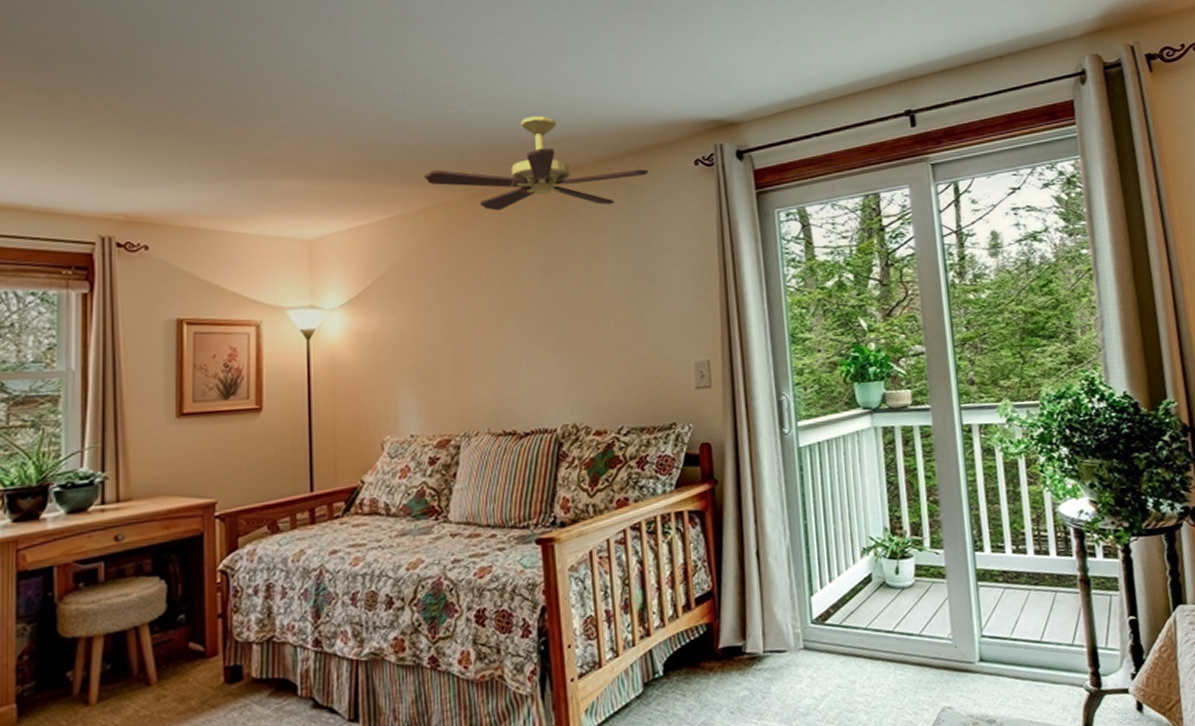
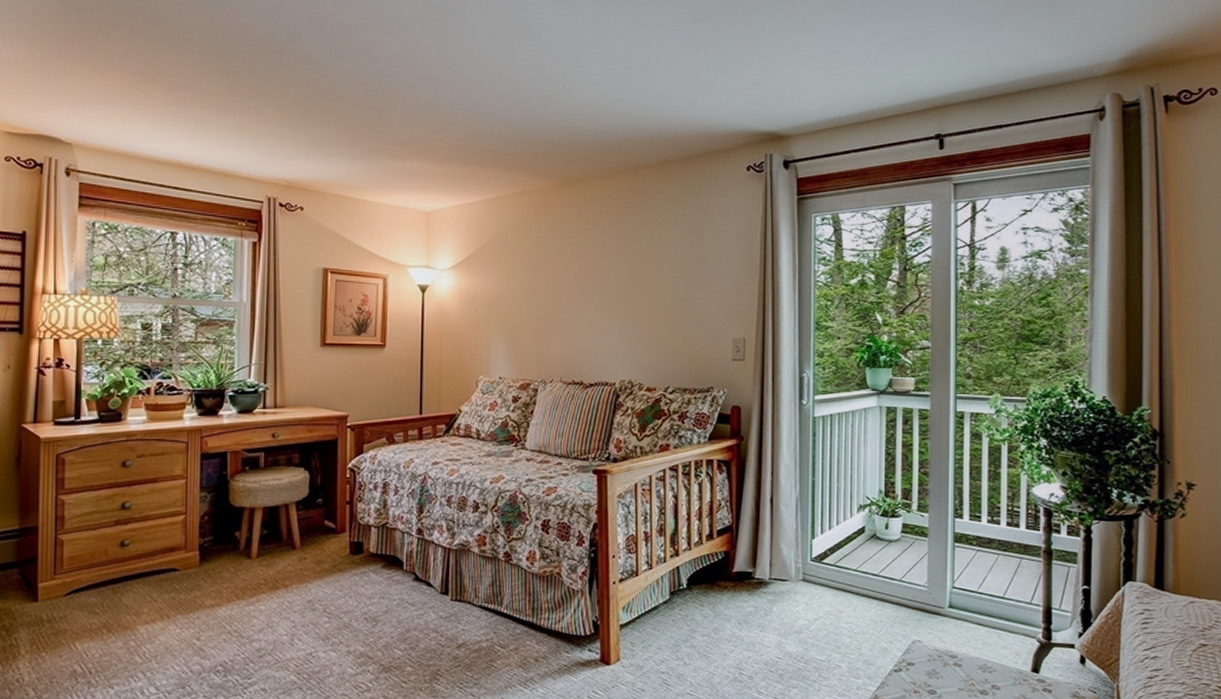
ceiling fan: present [423,115,649,211] -> none [521,119,708,200]

